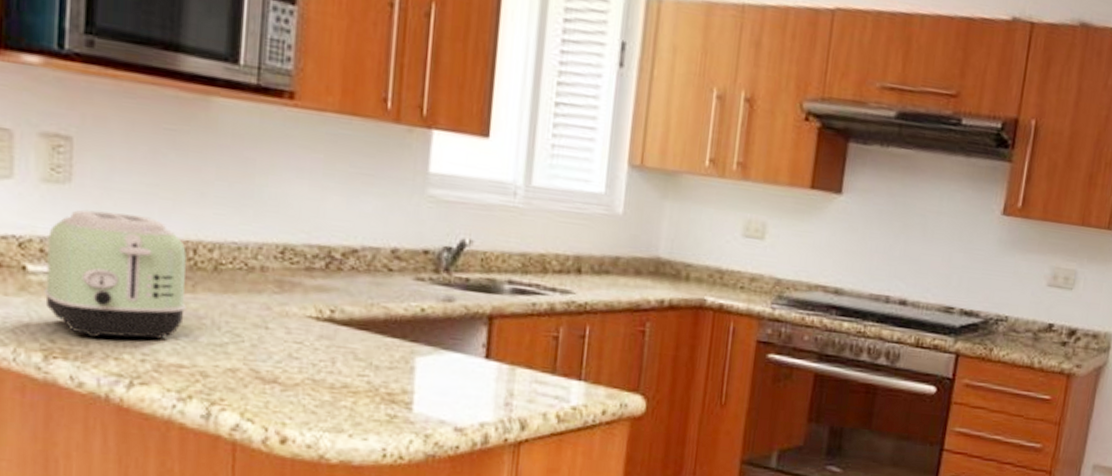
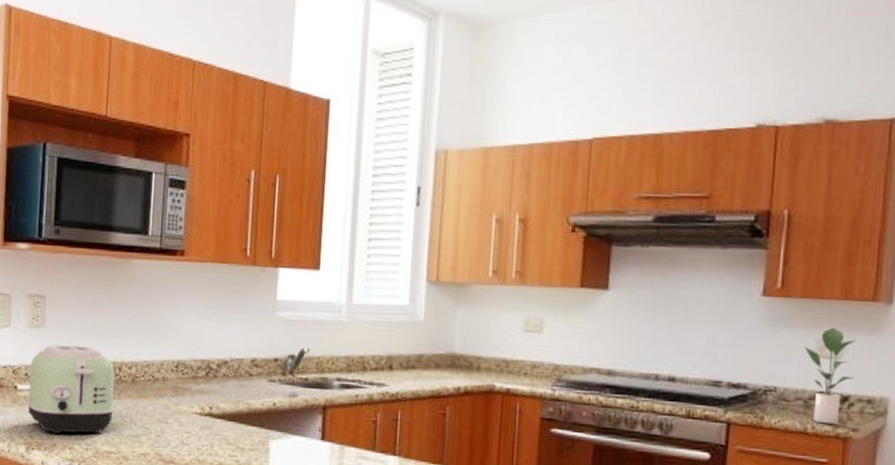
potted plant: none [1038,255,1089,360] -> present [804,327,857,425]

